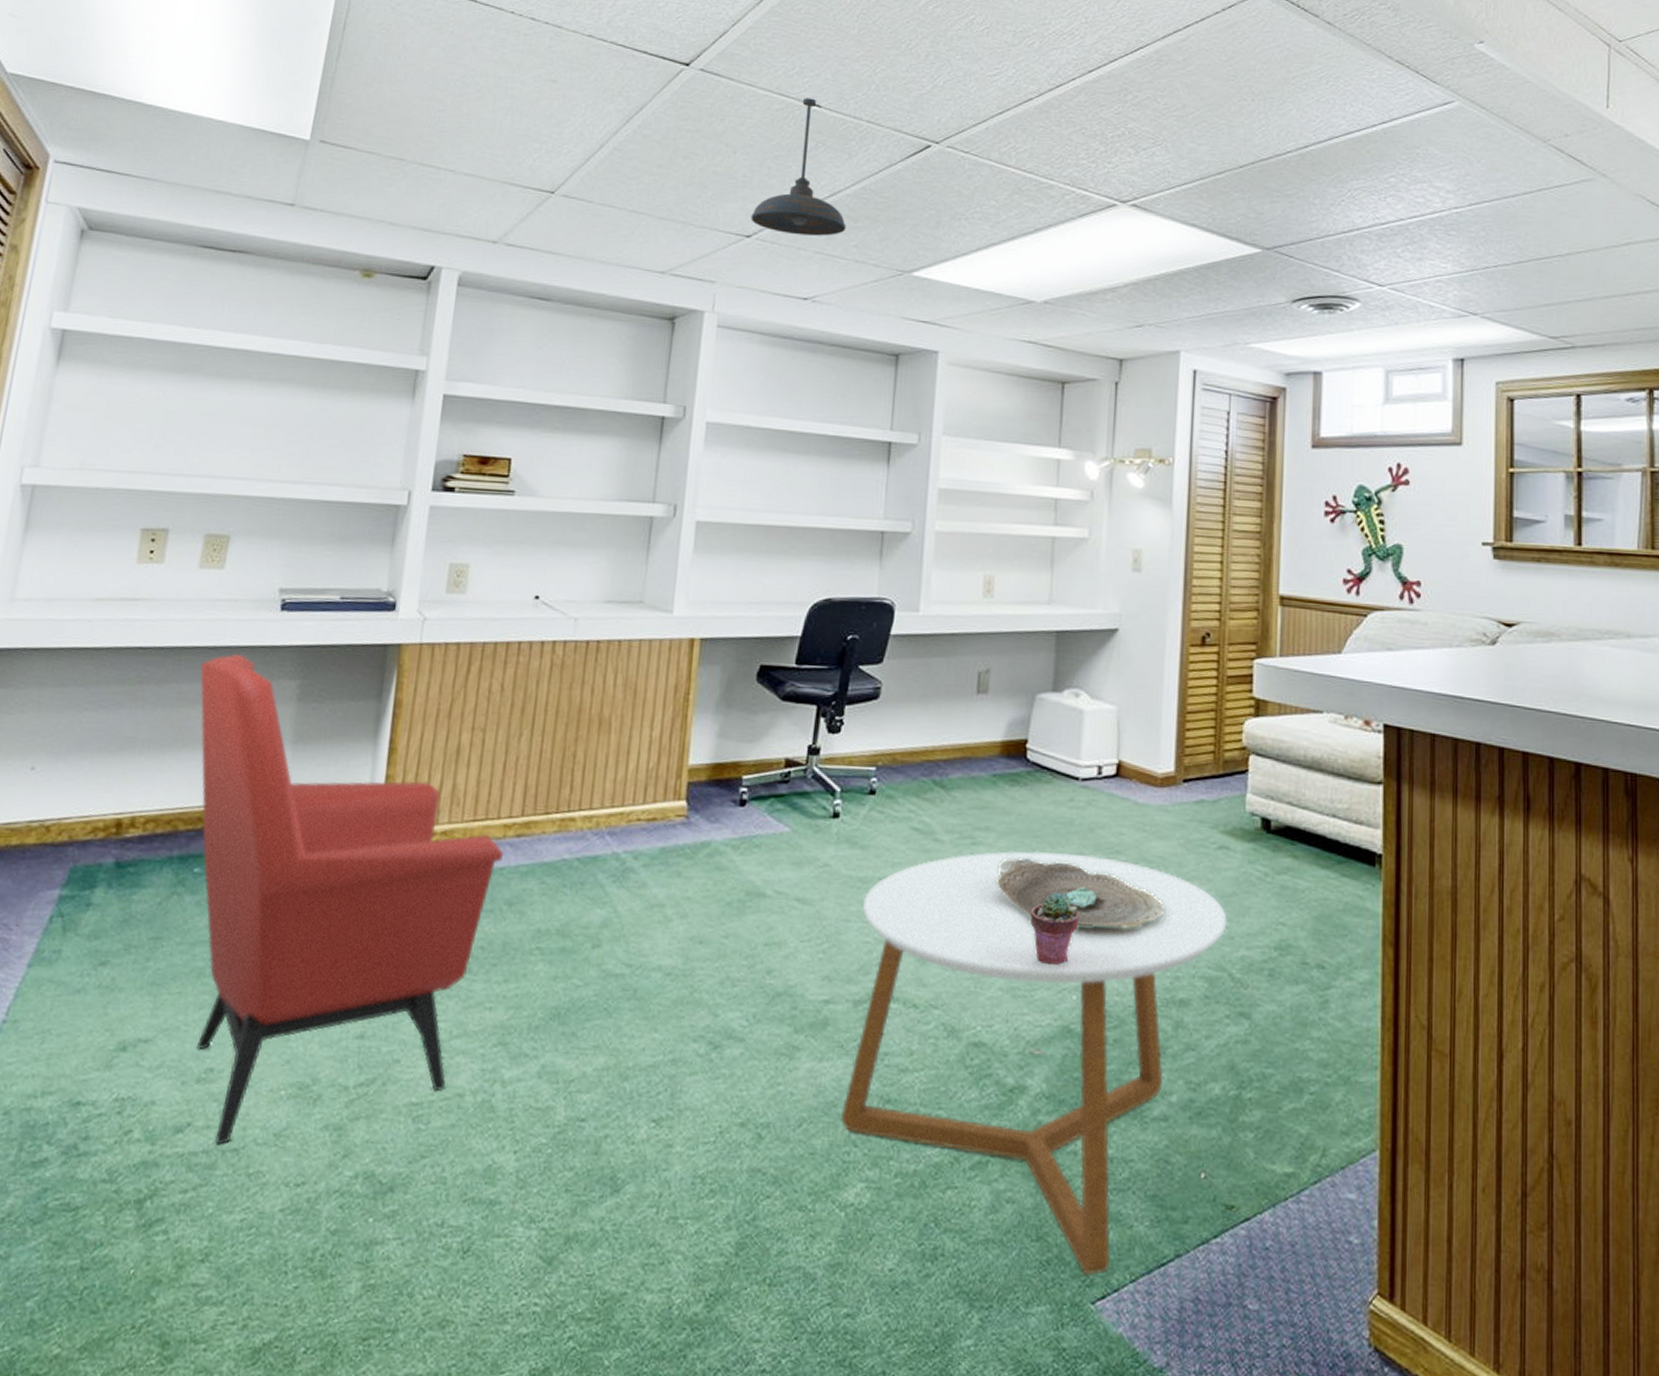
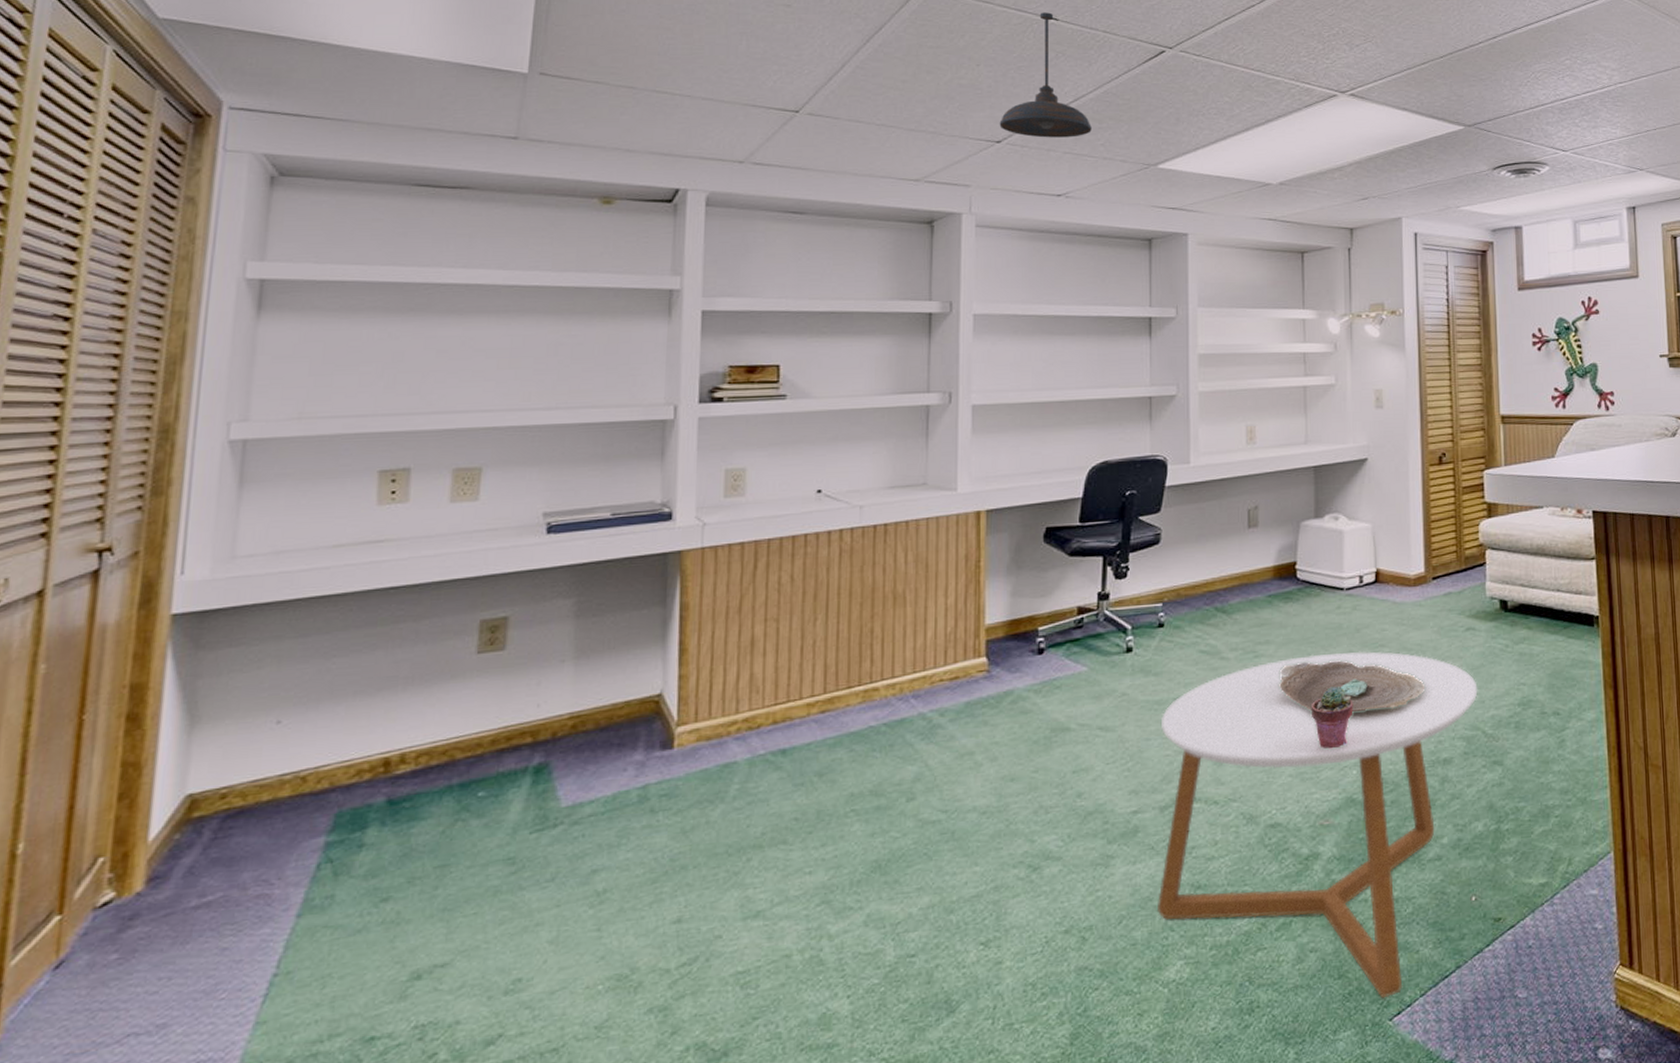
armchair: present [197,653,504,1145] -> none [462,580,810,1049]

